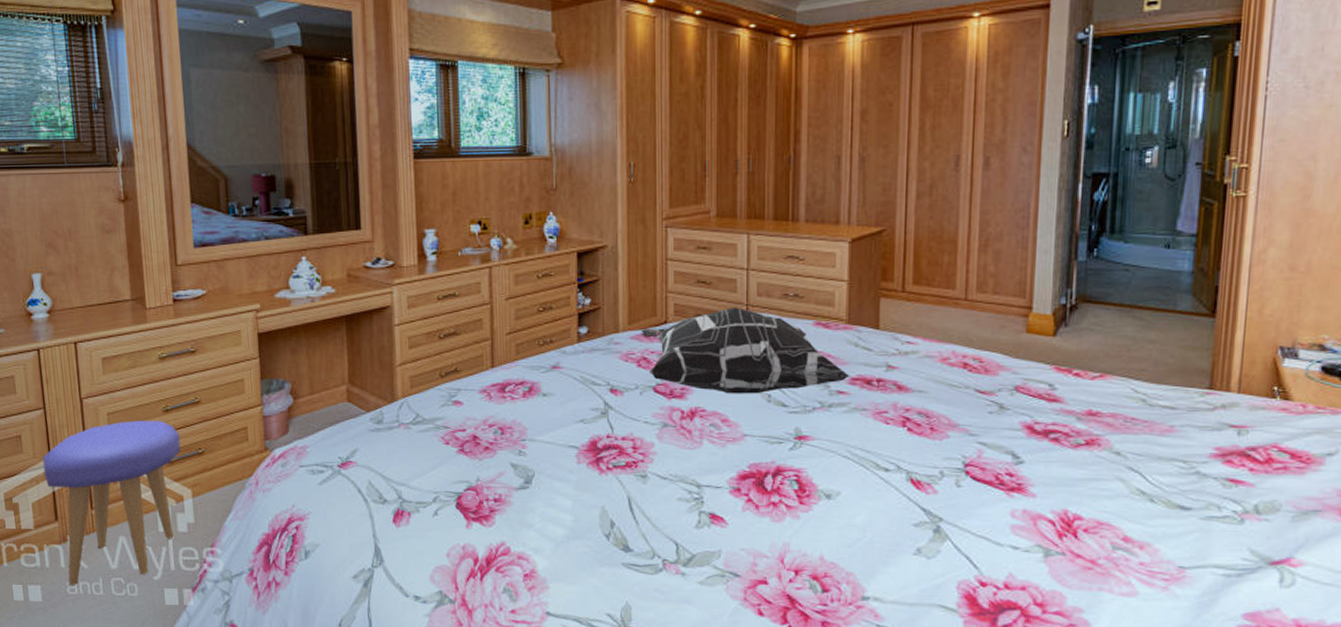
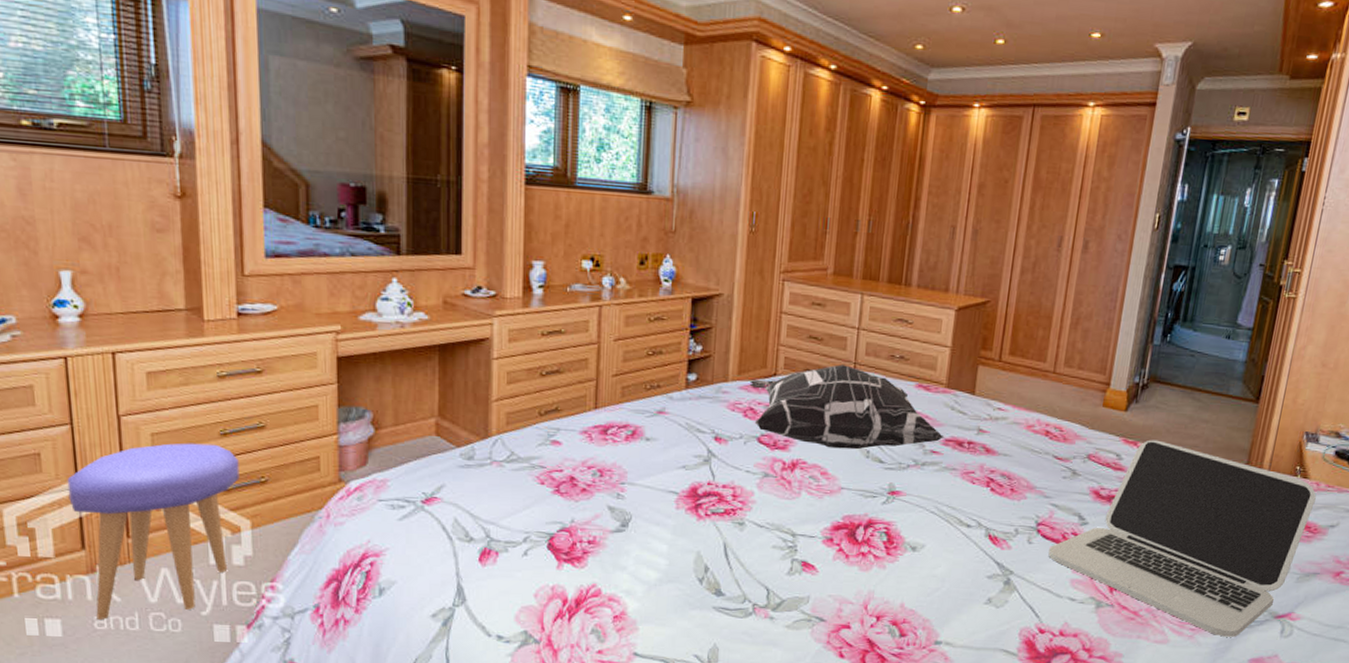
laptop: none [981,366,1304,588] -> present [1048,440,1317,637]

